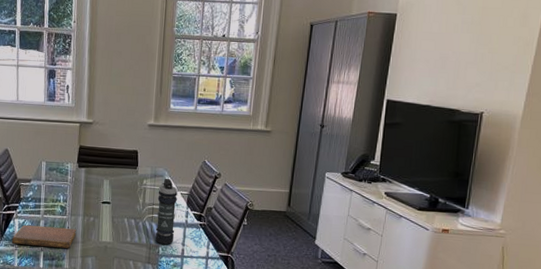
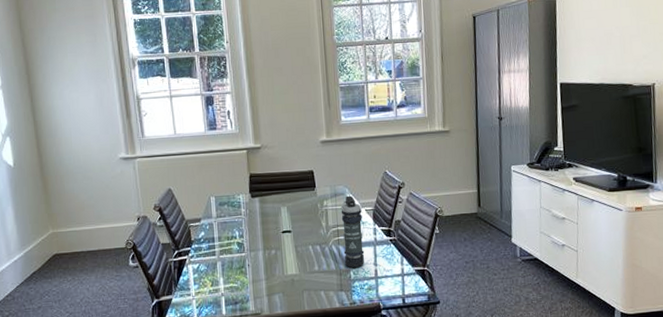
notebook: present [11,224,77,249] -> none [187,265,259,293]

